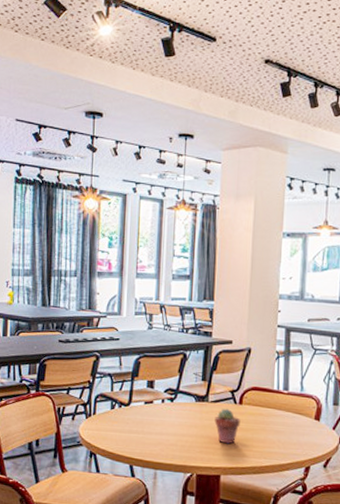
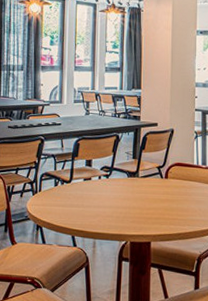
potted succulent: present [214,408,241,444] -> none [144,182,167,214]

